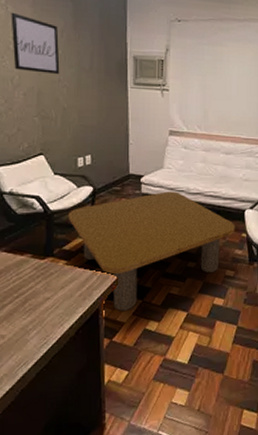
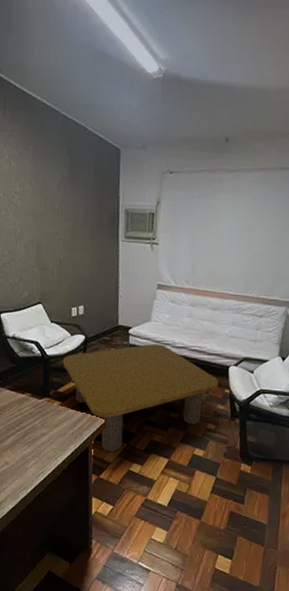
wall art: present [11,12,60,74] -> none [13,167,57,227]

